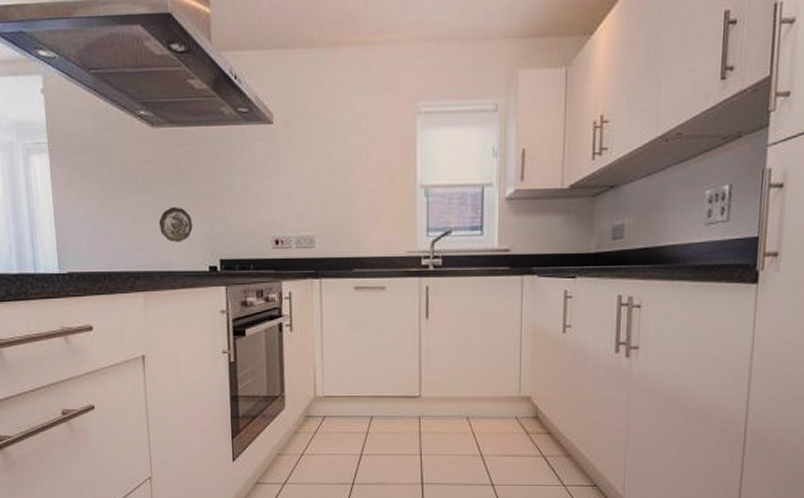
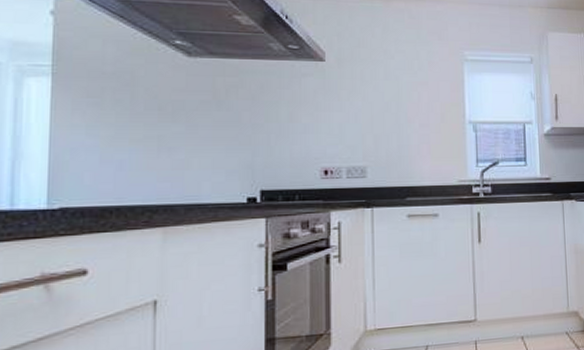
decorative plate: present [158,206,193,242] -> none [188,136,230,173]

